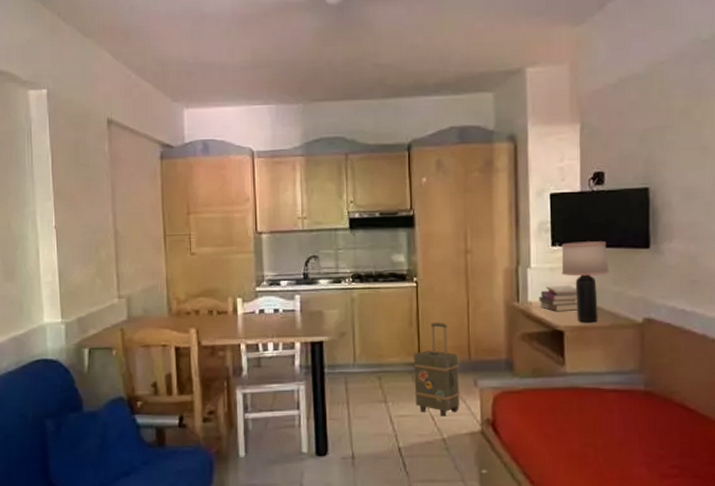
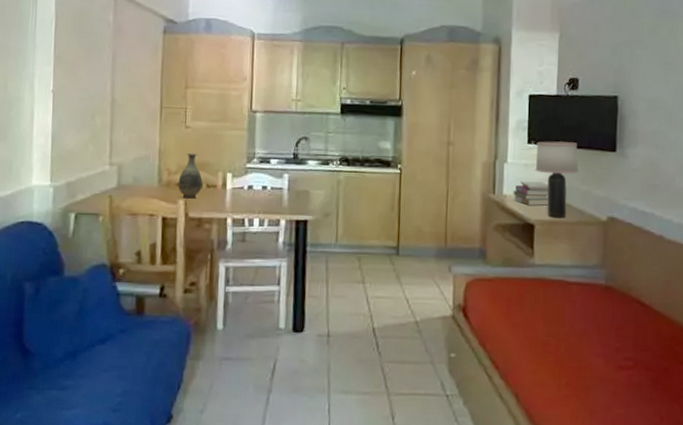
vase: none [188,280,213,327] -> present [178,152,203,199]
suitcase: present [414,322,460,417] -> none [392,208,436,300]

